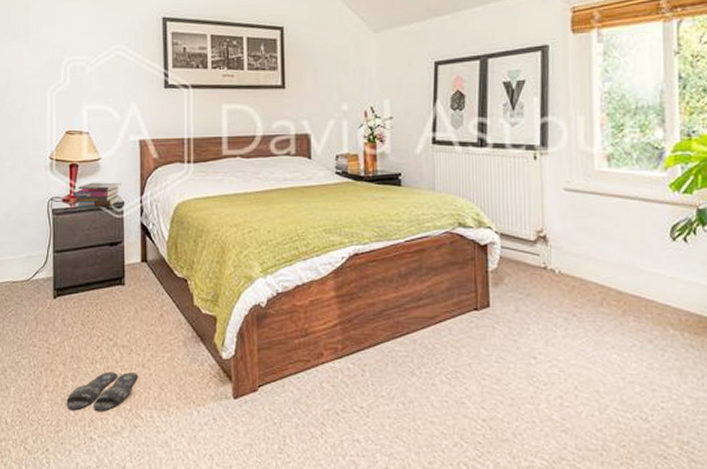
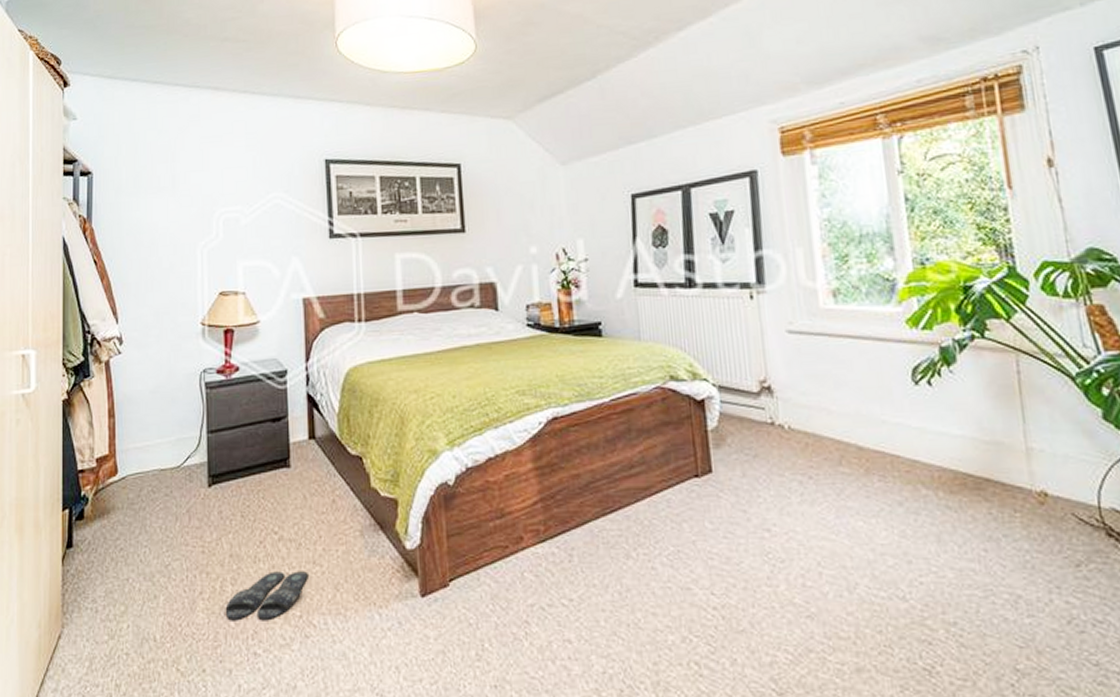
books: present [73,182,121,208] -> none [229,347,284,379]

